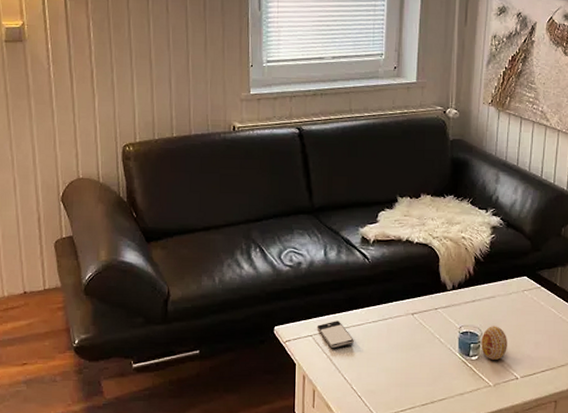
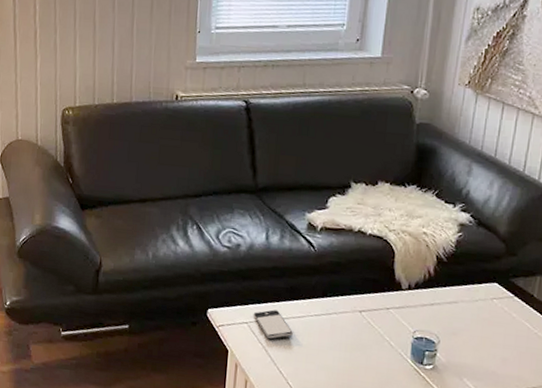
decorative egg: present [481,326,507,360] -> none [437,334,469,372]

